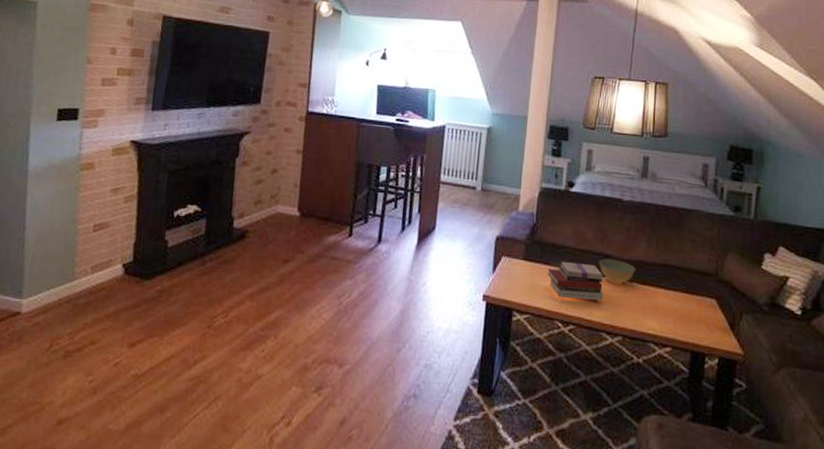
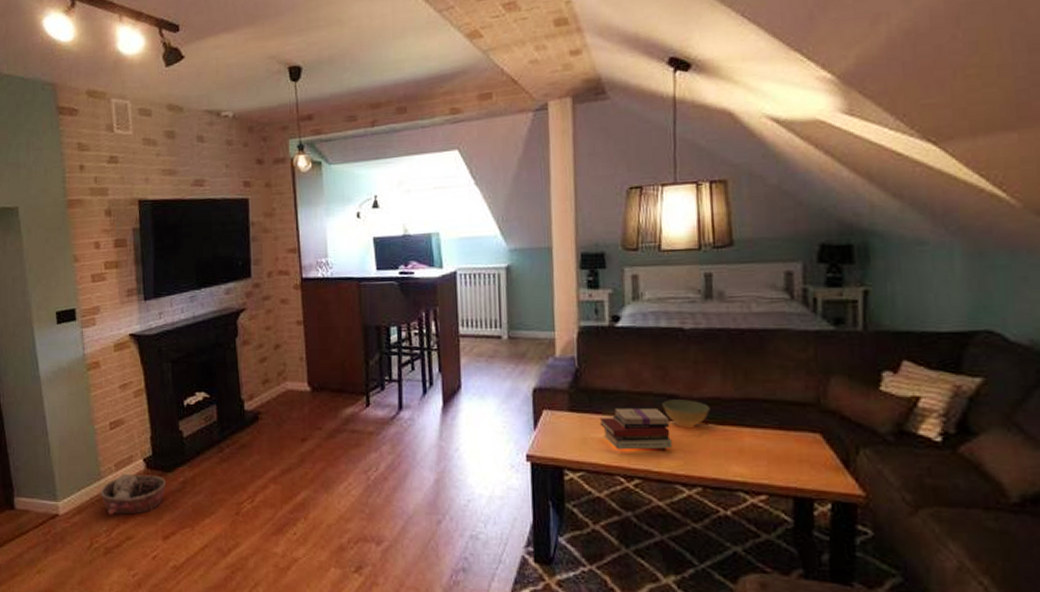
decorative basket: none [70,277,143,319] -> present [100,473,167,515]

